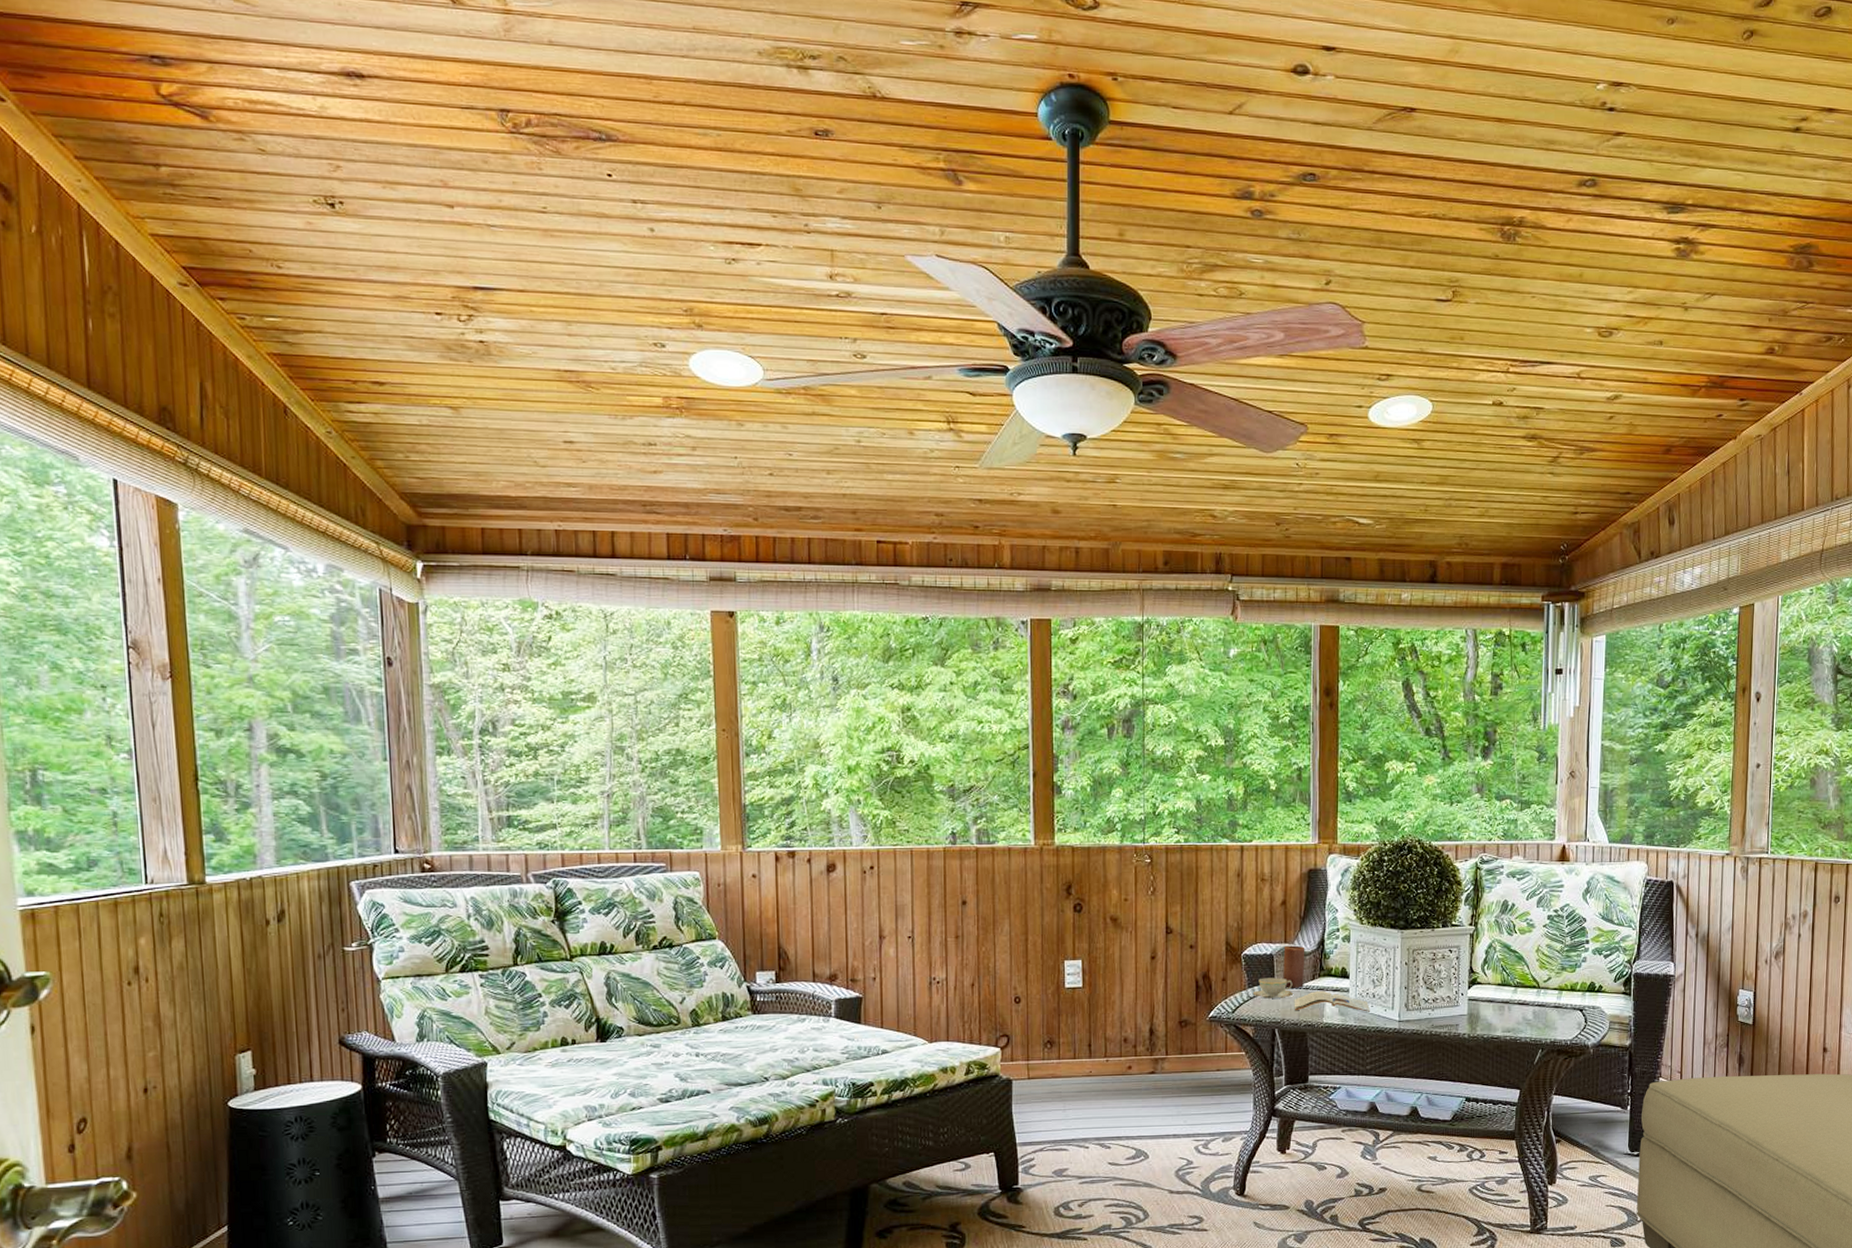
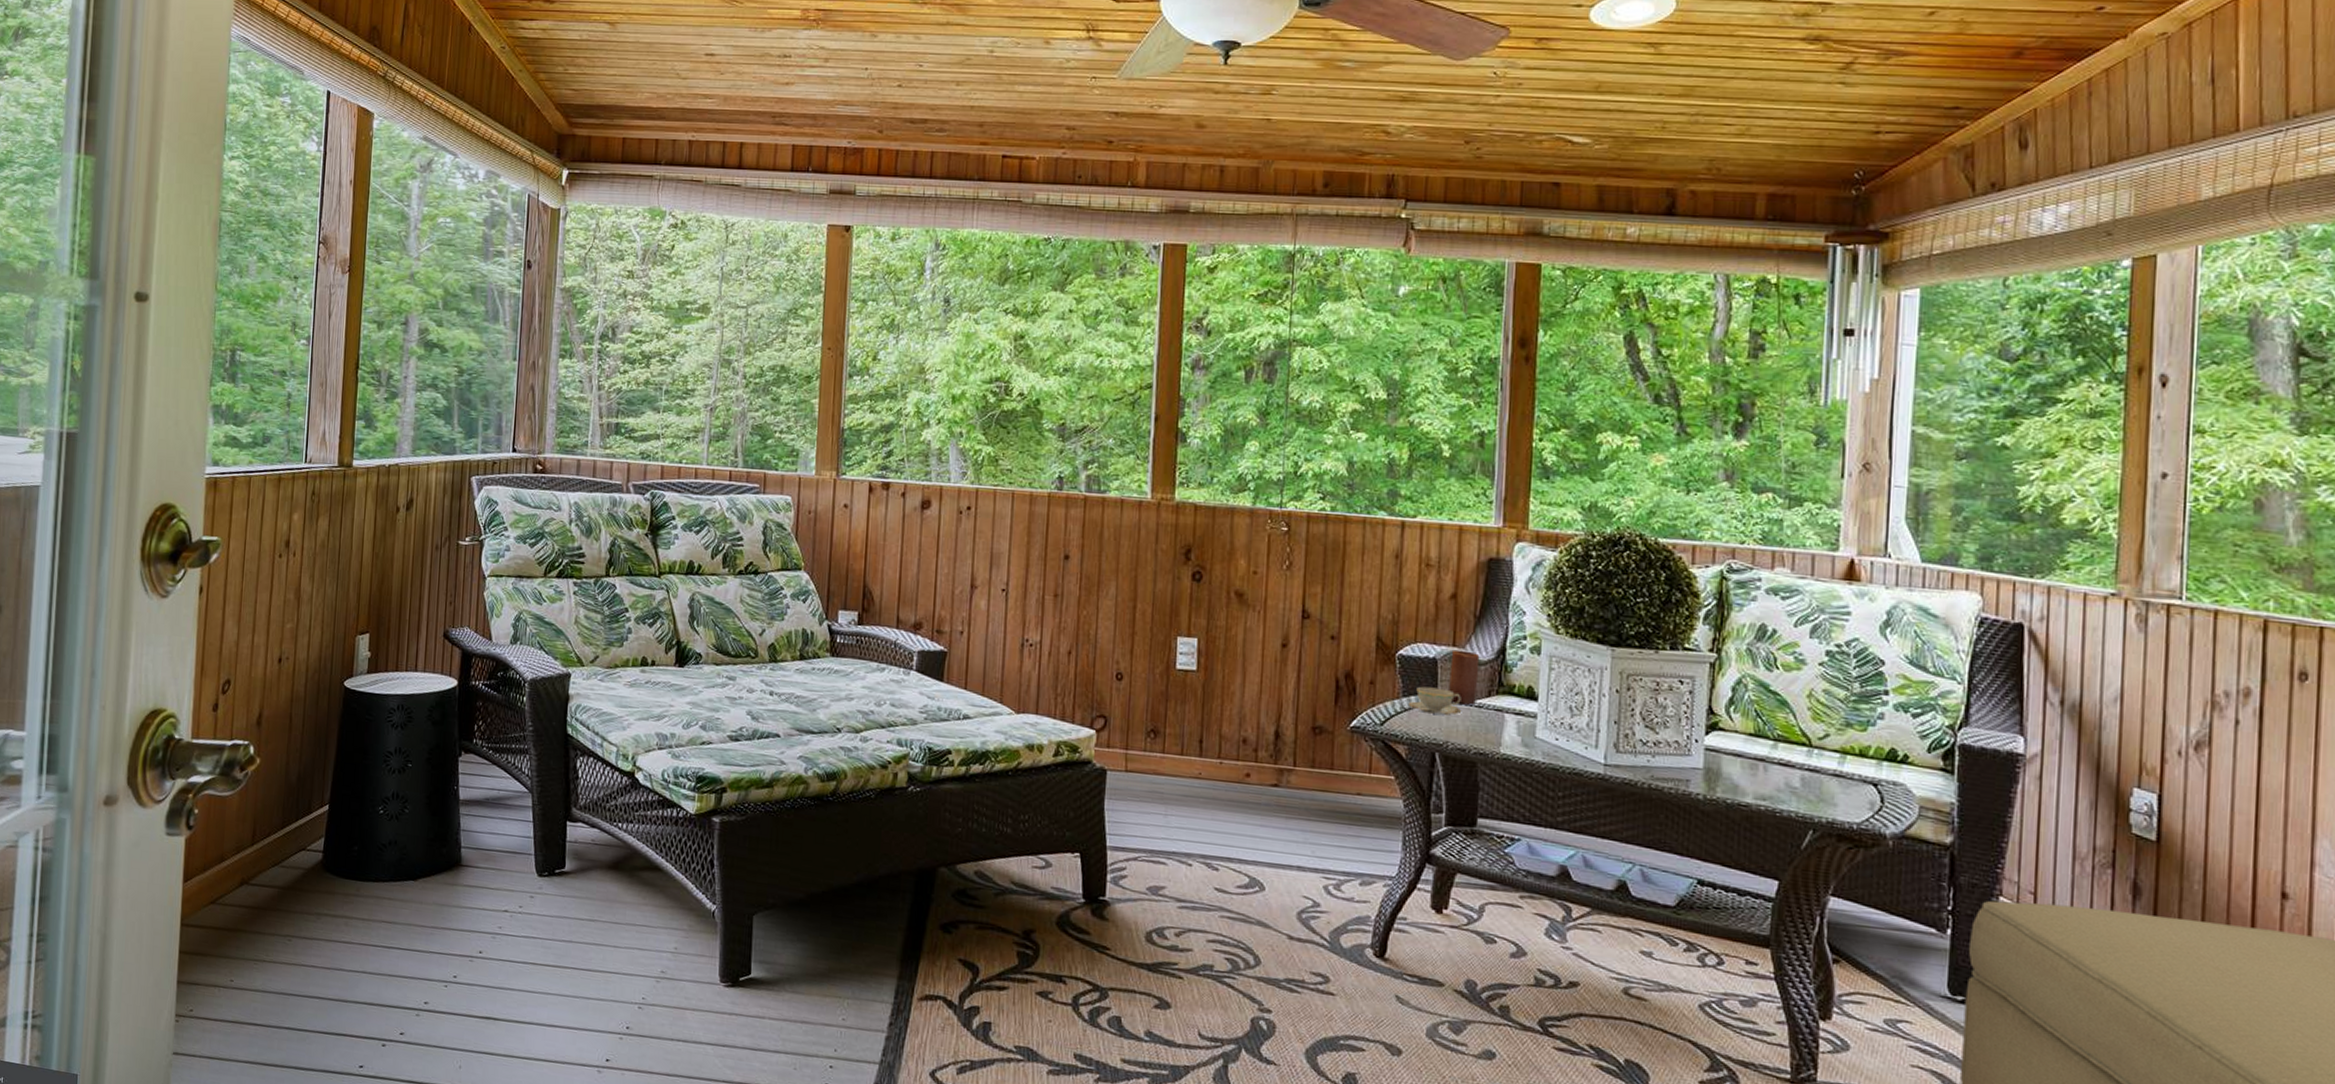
magazine: present [1294,991,1371,1013] -> none [1461,711,1566,749]

